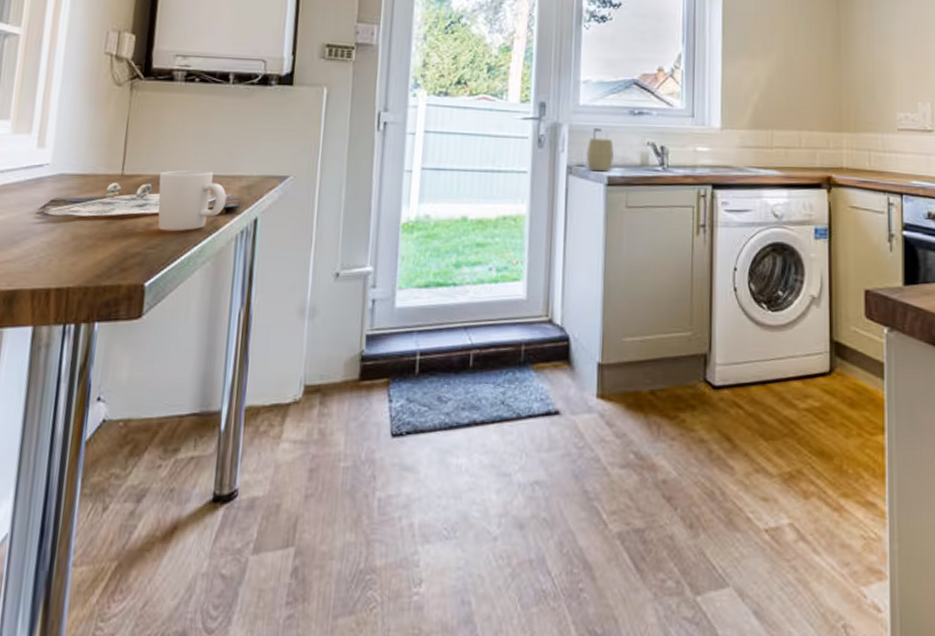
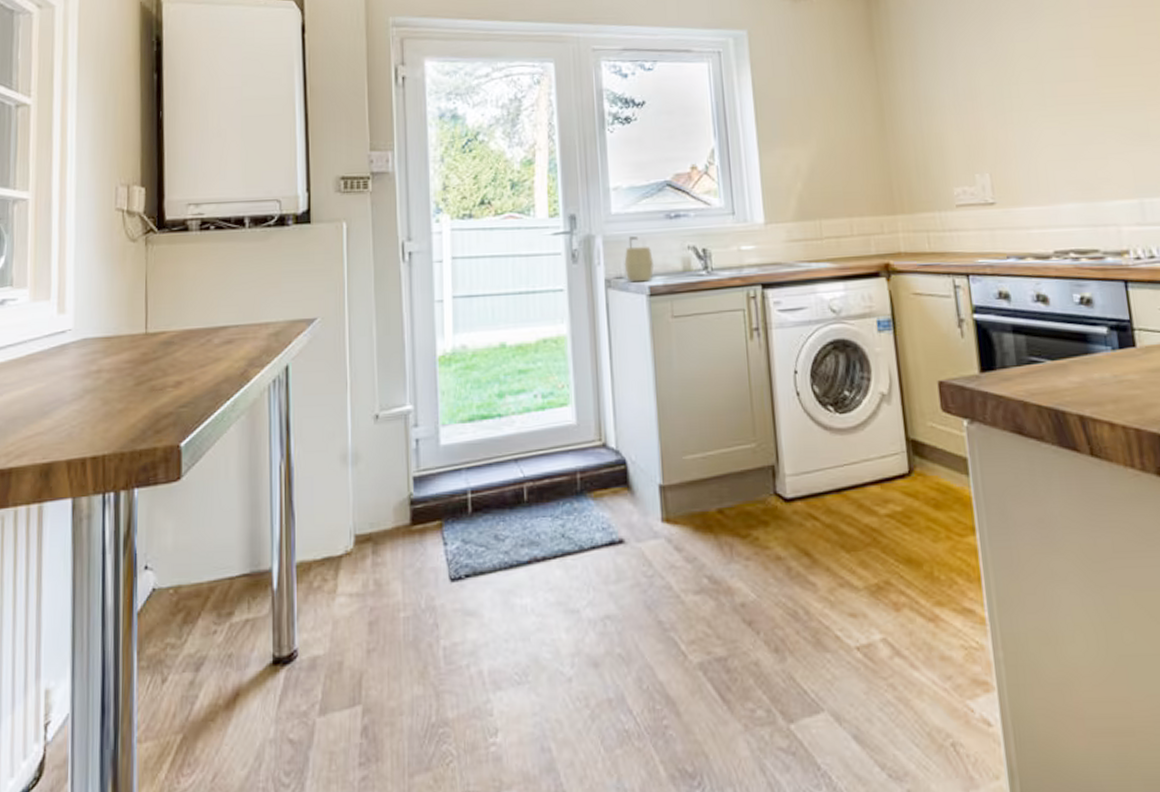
newspaper: present [36,182,240,217] -> none [63,340,269,384]
mug: present [157,170,227,232] -> none [184,320,254,388]

